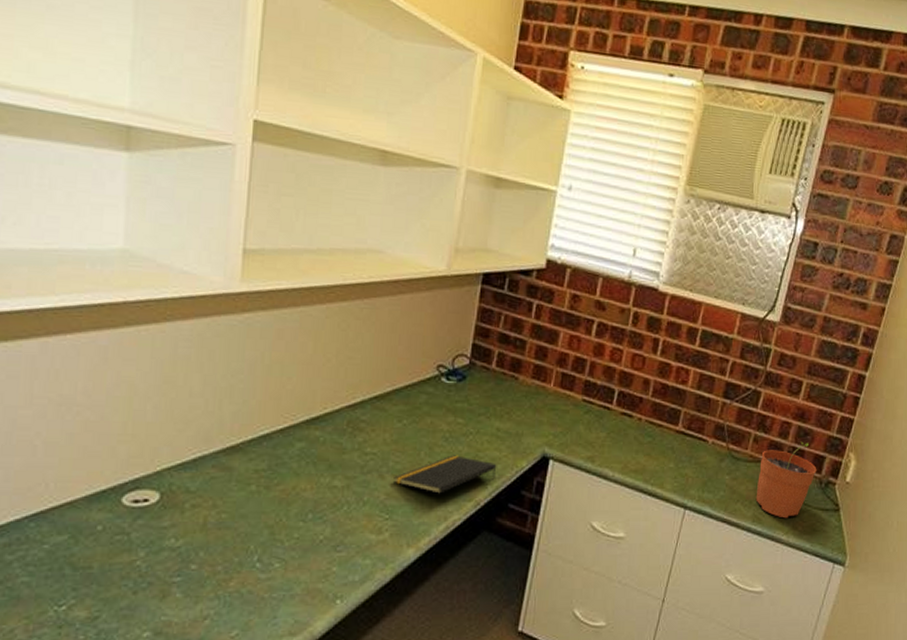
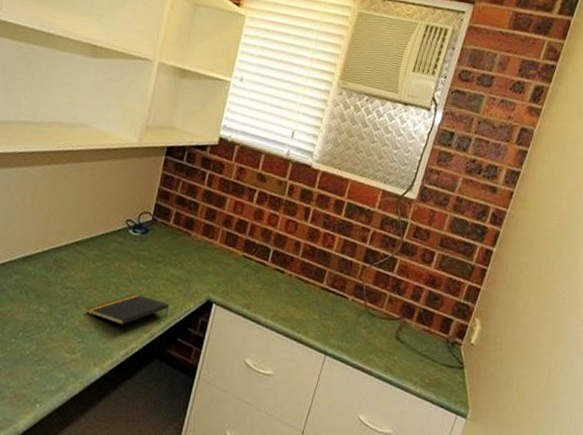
plant pot: present [755,441,817,519] -> none [388,304,445,371]

